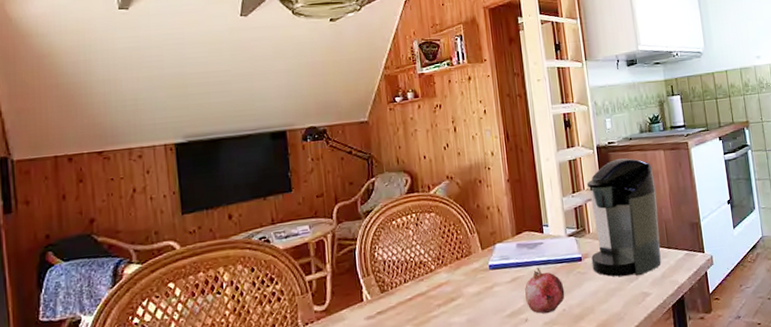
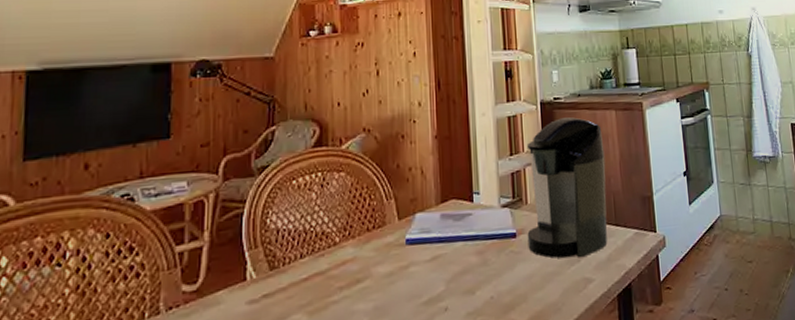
fruit: present [525,268,565,314] -> none [447,244,494,302]

